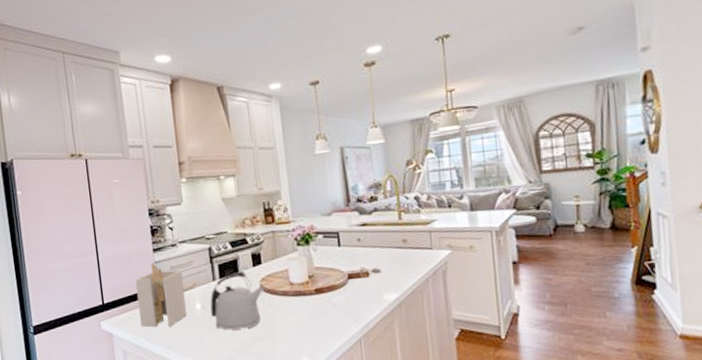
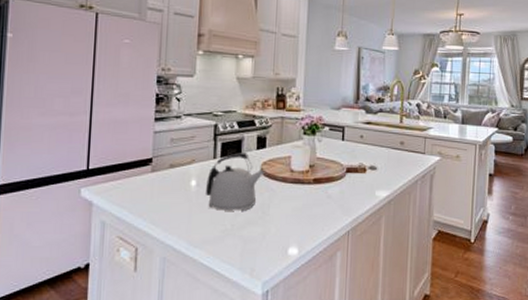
utensil holder: present [136,263,187,327] -> none [127,132,182,202]

